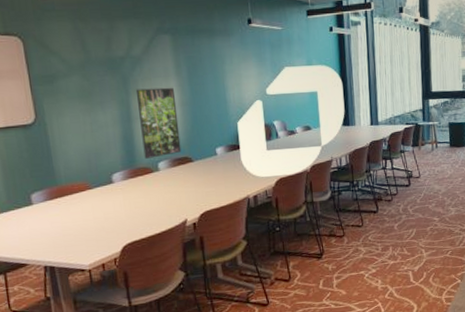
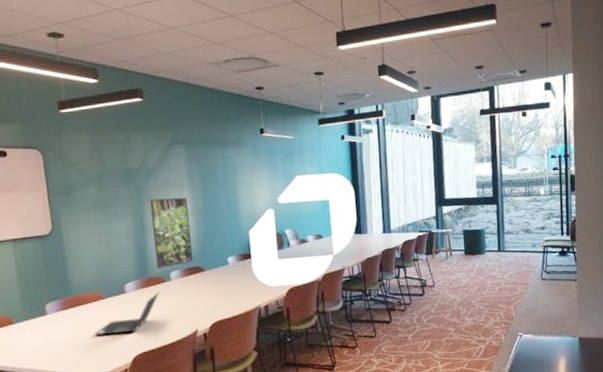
laptop computer: none [83,182,149,226] -> present [95,292,160,336]

